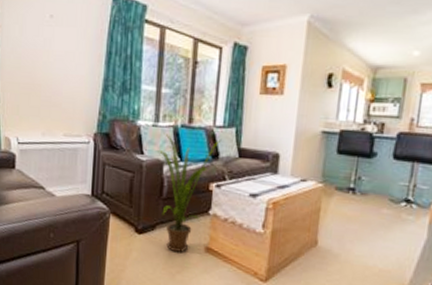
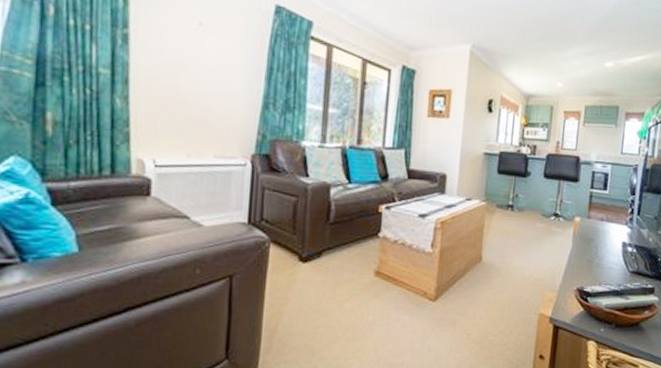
house plant: present [156,132,222,252] -> none [323,153,391,278]

